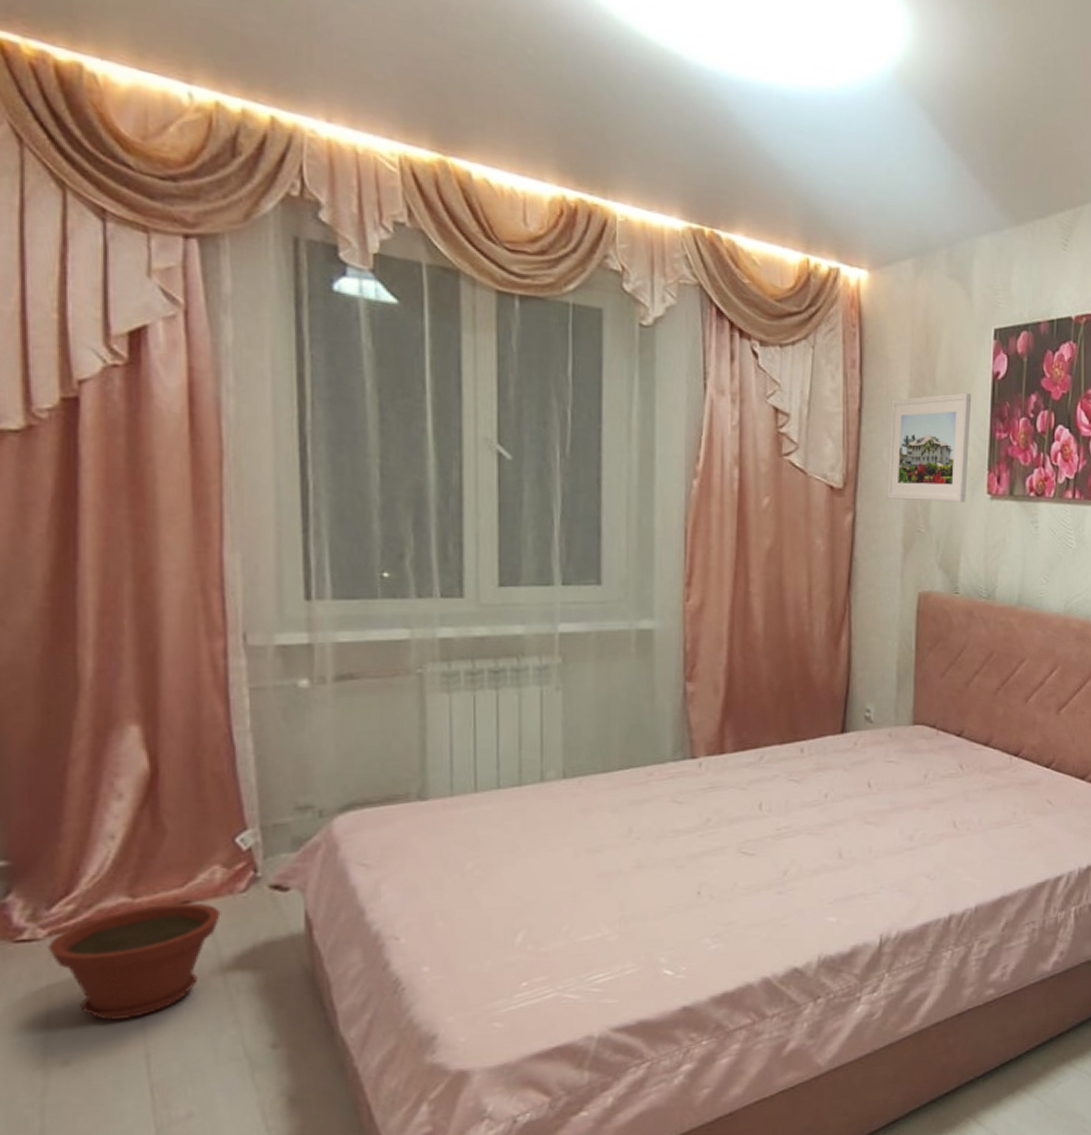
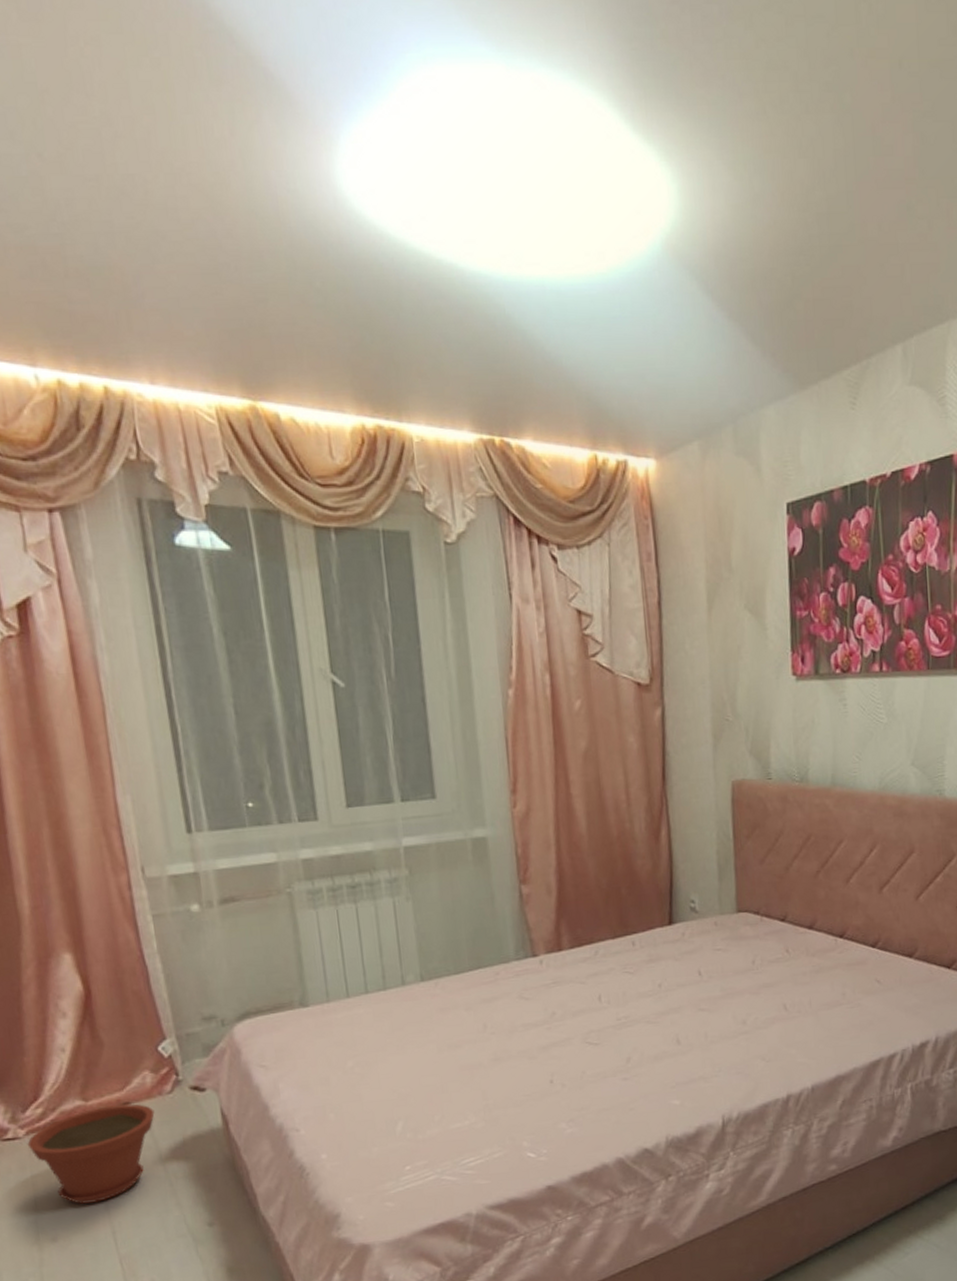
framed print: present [887,392,972,503] -> none [689,573,772,690]

